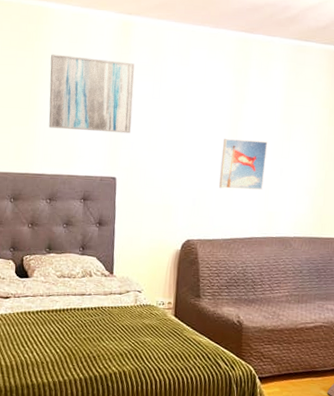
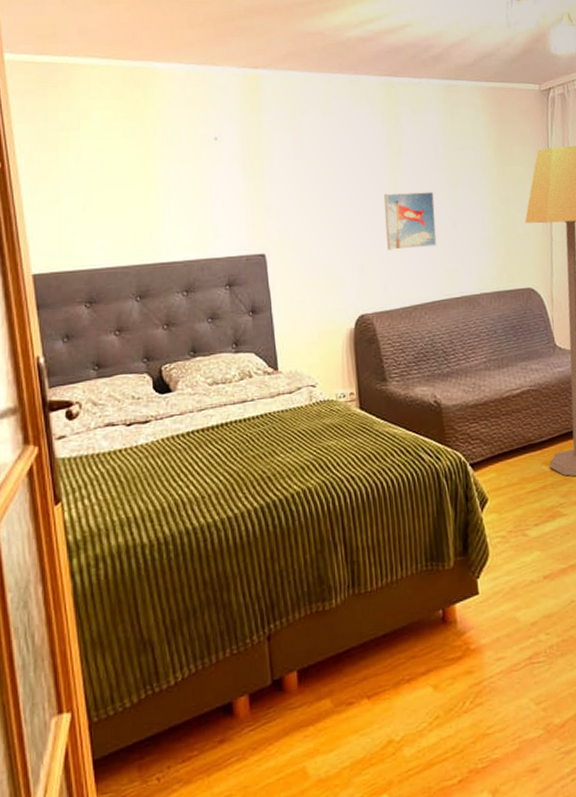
wall art: present [49,54,135,134] -> none [166,120,275,206]

